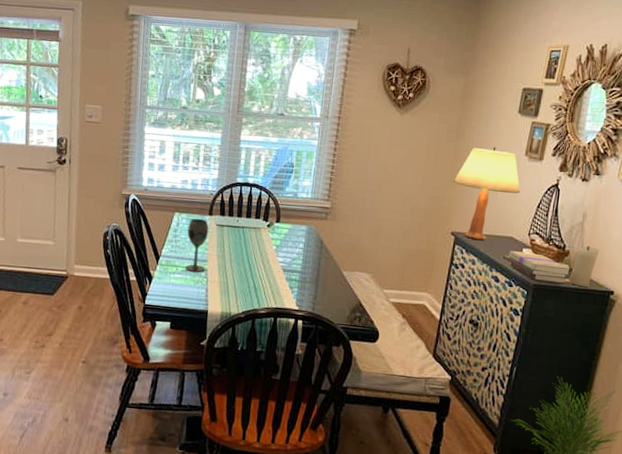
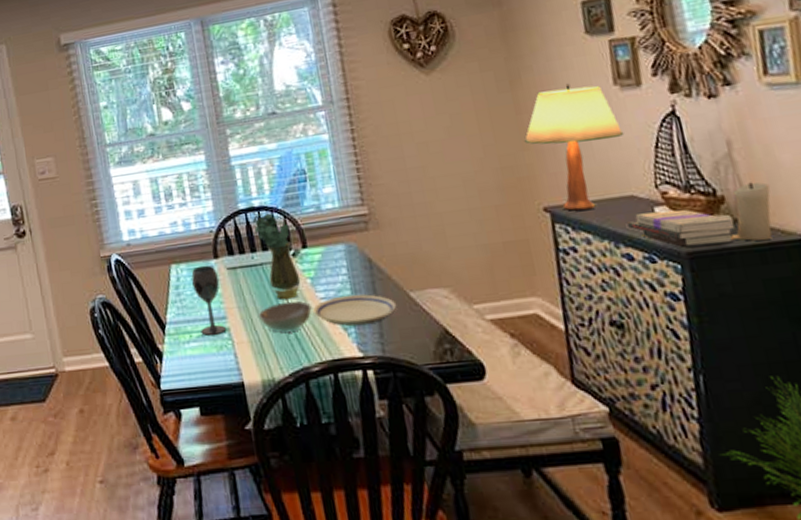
soup bowl: none [231,258,271,282] -> present [259,300,312,332]
vase: none [244,187,271,257] -> present [252,211,301,299]
plate: none [272,263,332,288] -> present [313,294,397,327]

